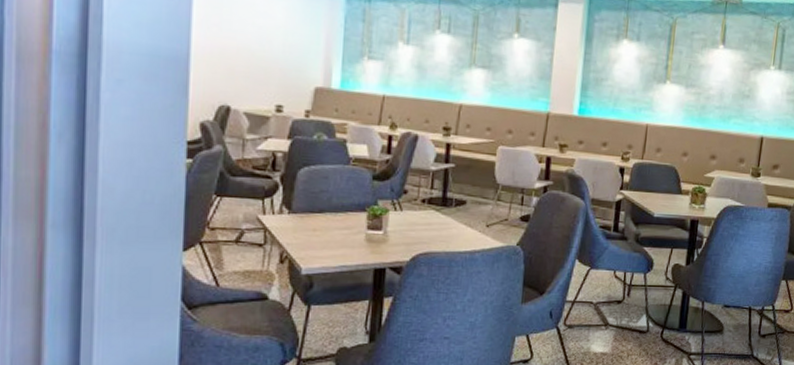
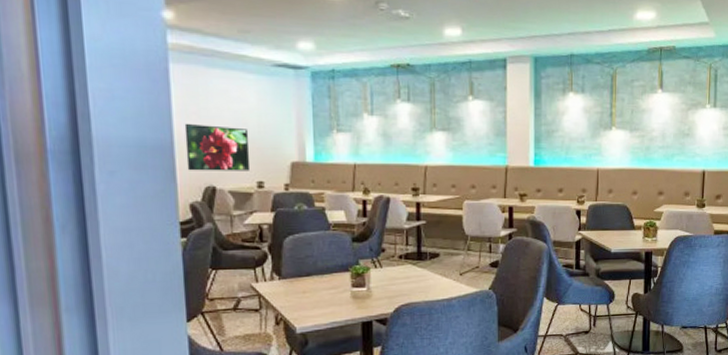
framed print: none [201,34,273,93] -> present [184,123,251,171]

